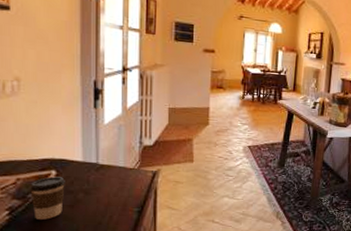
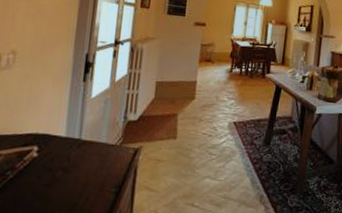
coffee cup: present [30,176,65,220] -> none [9,152,46,200]

